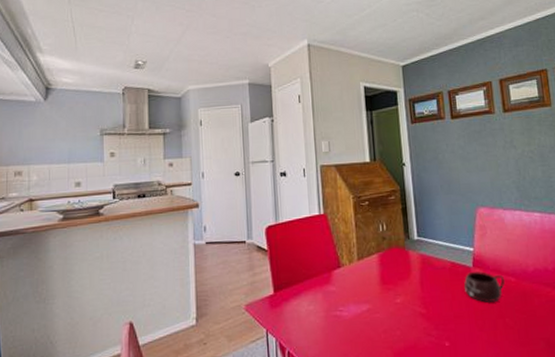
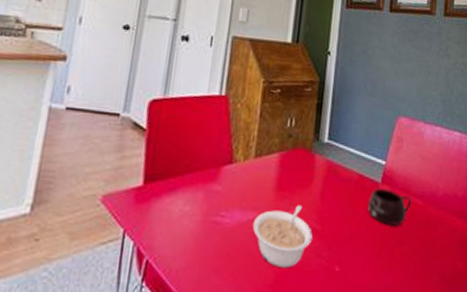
legume: none [366,294,420,348] -> present [252,204,313,269]

